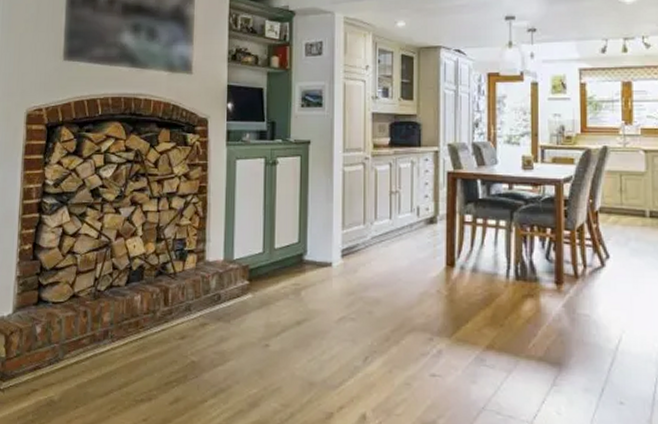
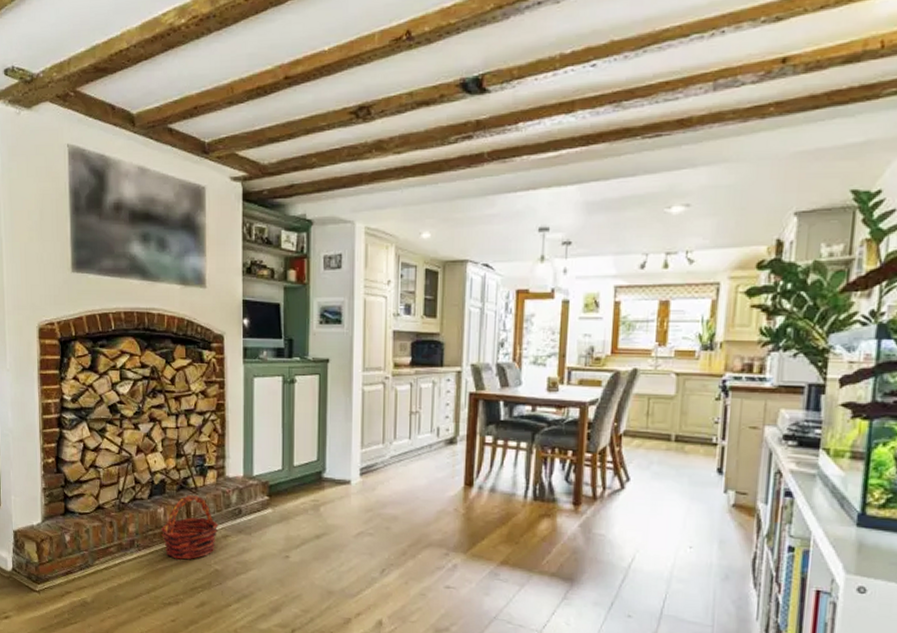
basket: none [136,281,197,351] -> present [160,495,219,560]

